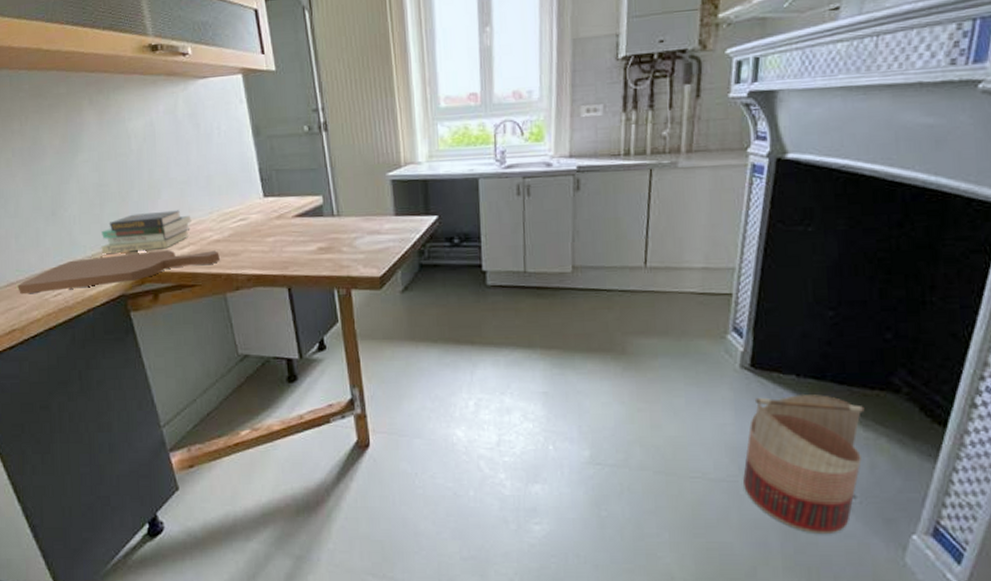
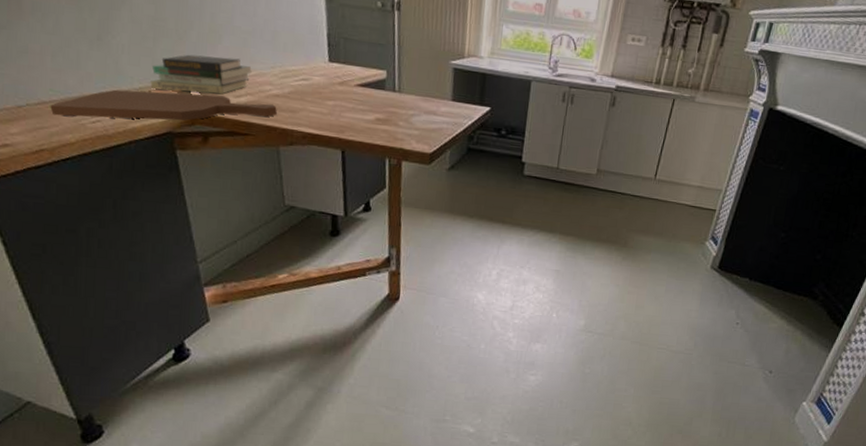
basket: present [743,395,865,535] -> none [696,292,791,398]

